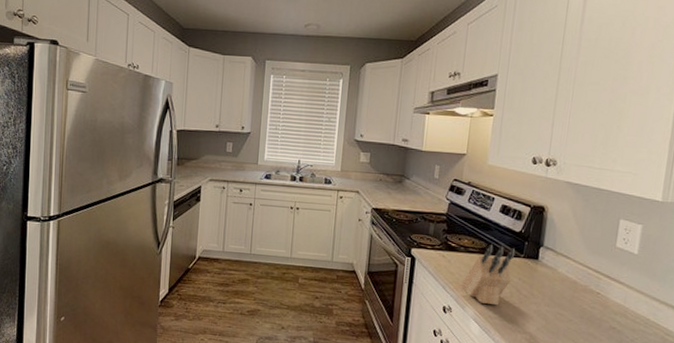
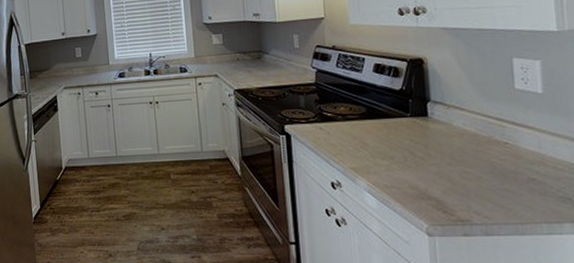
knife block: present [461,245,516,306] -> none [346,108,403,173]

